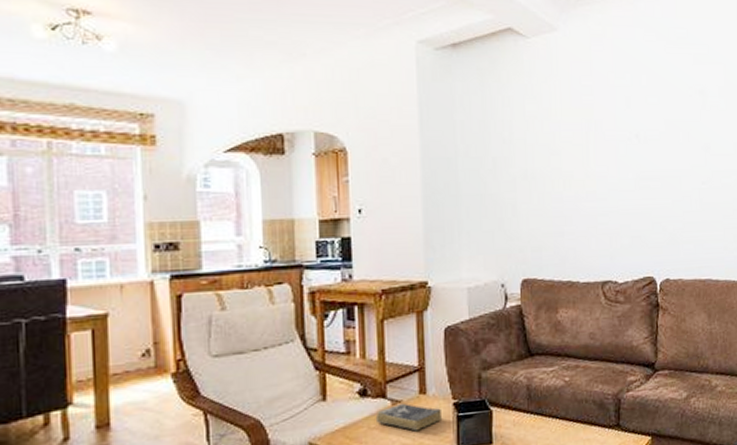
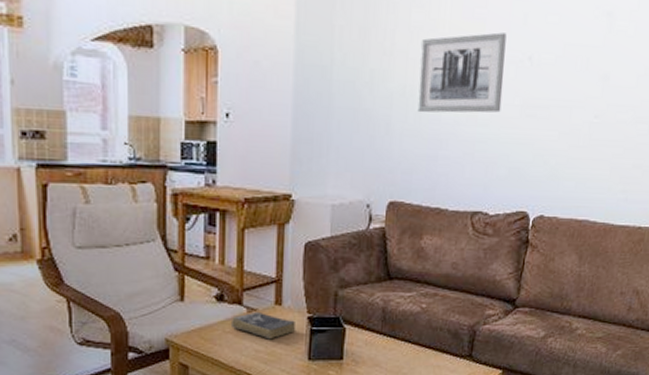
wall art: none [536,116,617,193] -> present [417,32,507,113]

